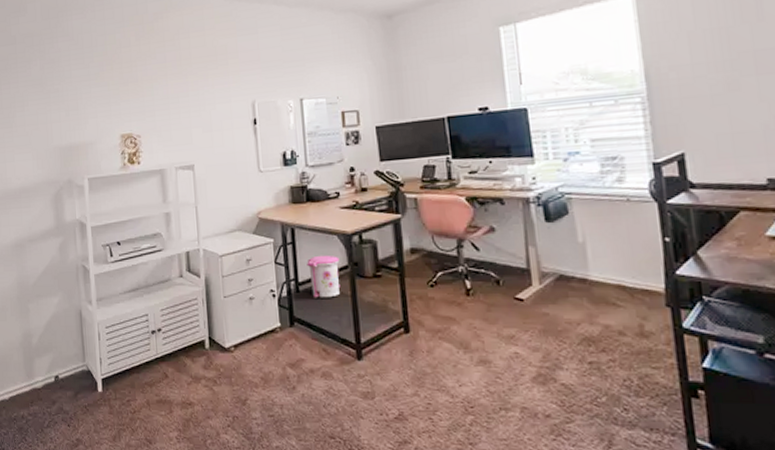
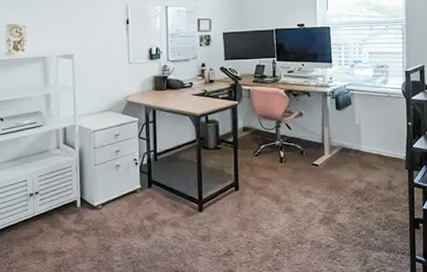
trash can: present [307,255,341,298] -> none [164,131,190,165]

